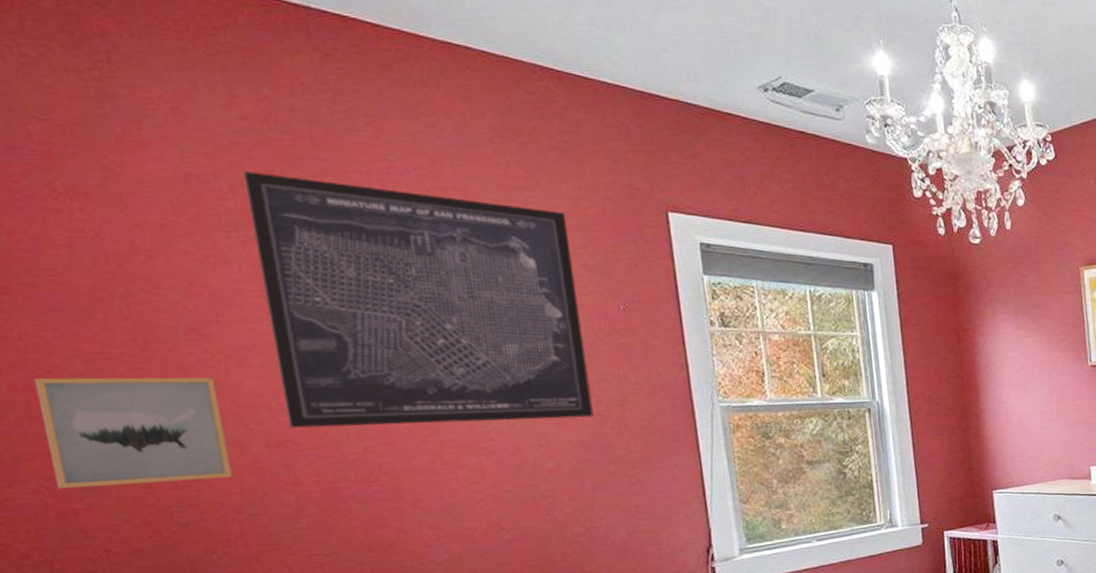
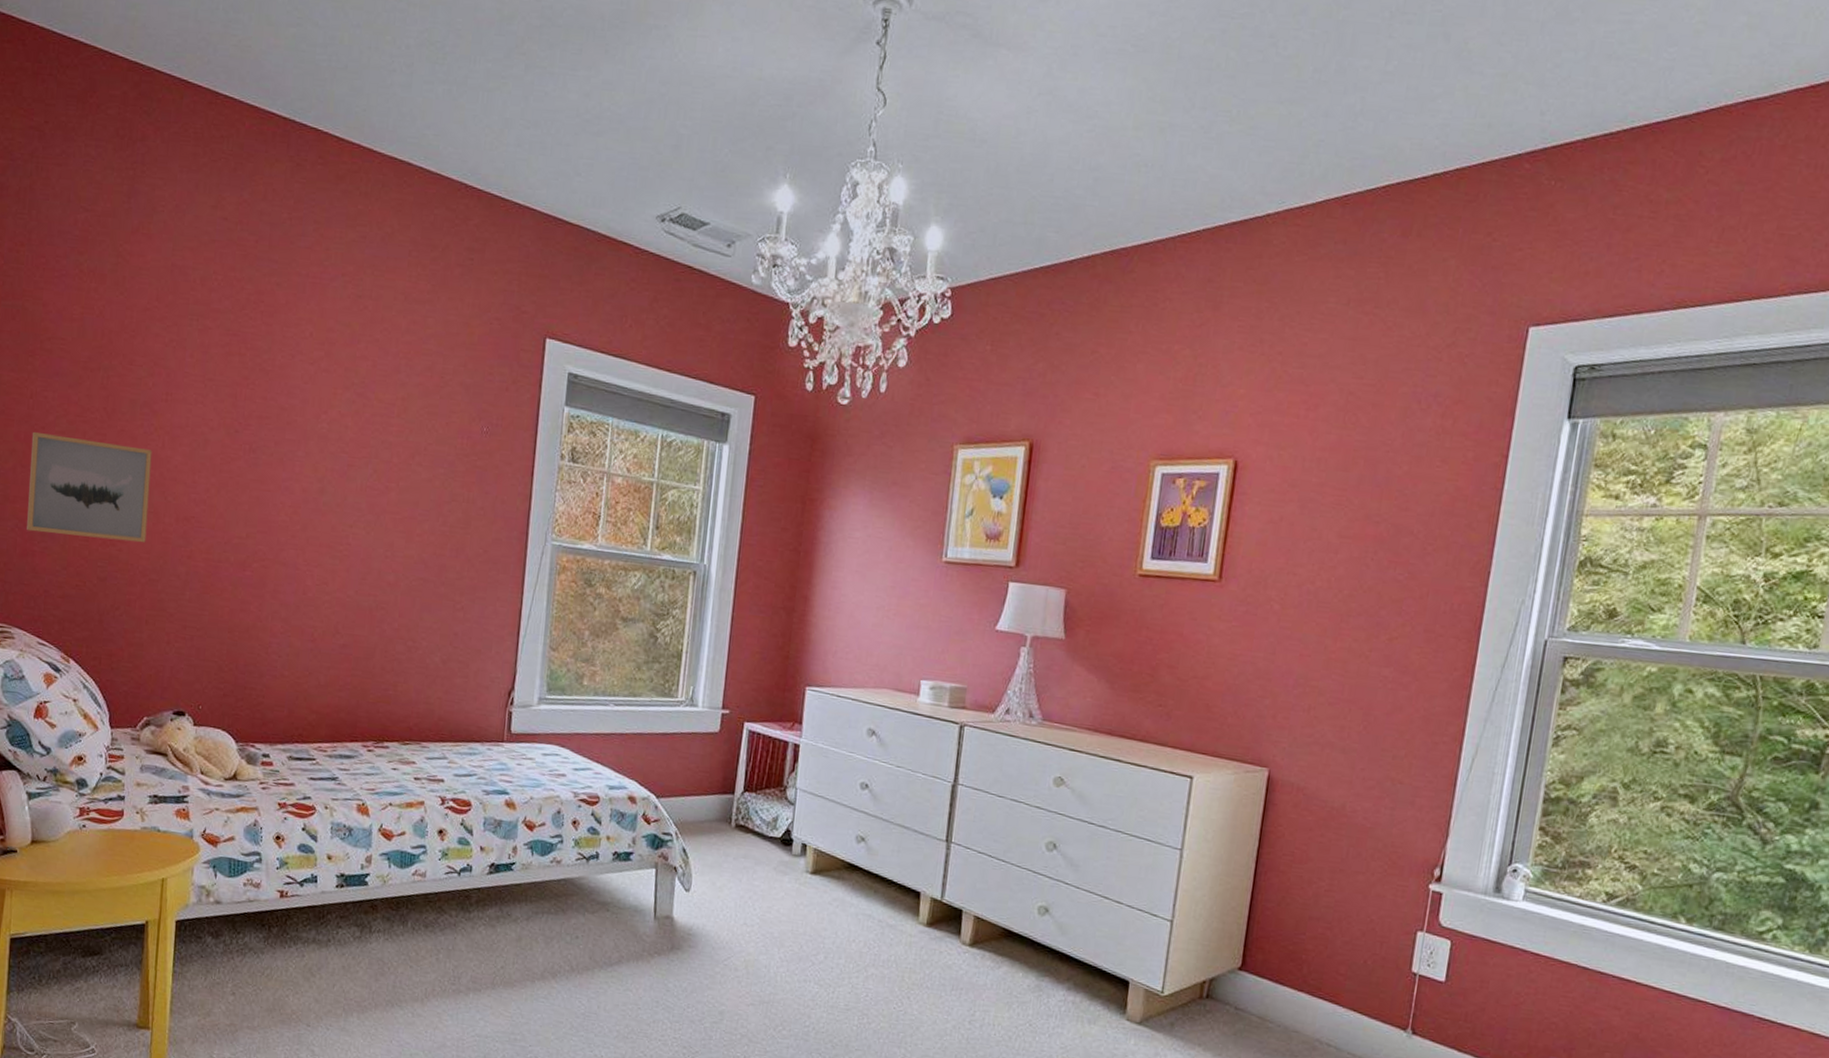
wall art: present [243,171,594,428] -> none [196,266,456,536]

